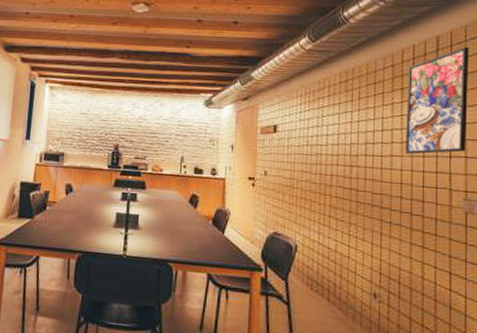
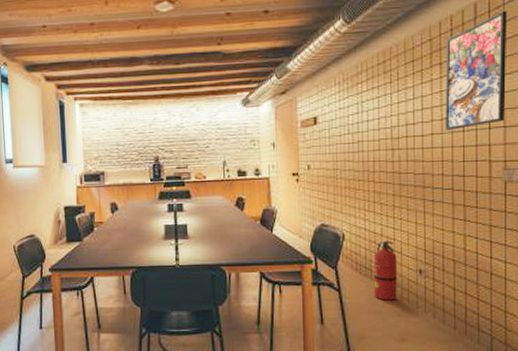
fire extinguisher: none [324,257,350,323] -> present [373,240,397,301]

